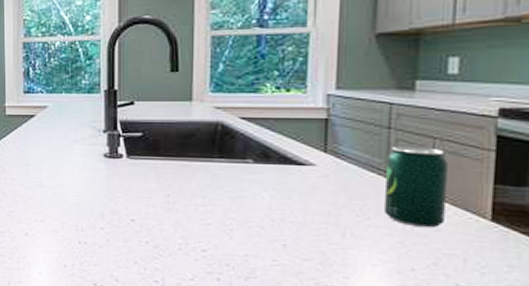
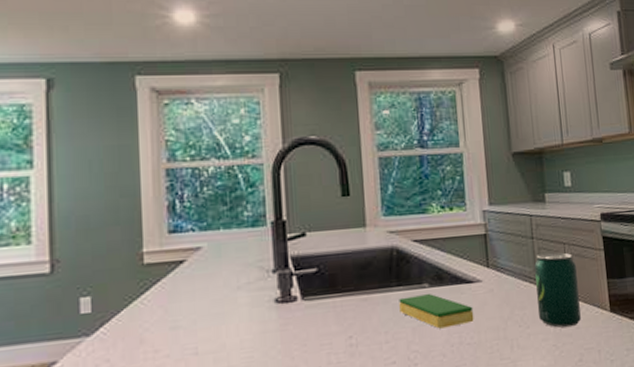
dish sponge: none [219,168,302,204] -> present [399,293,474,329]

